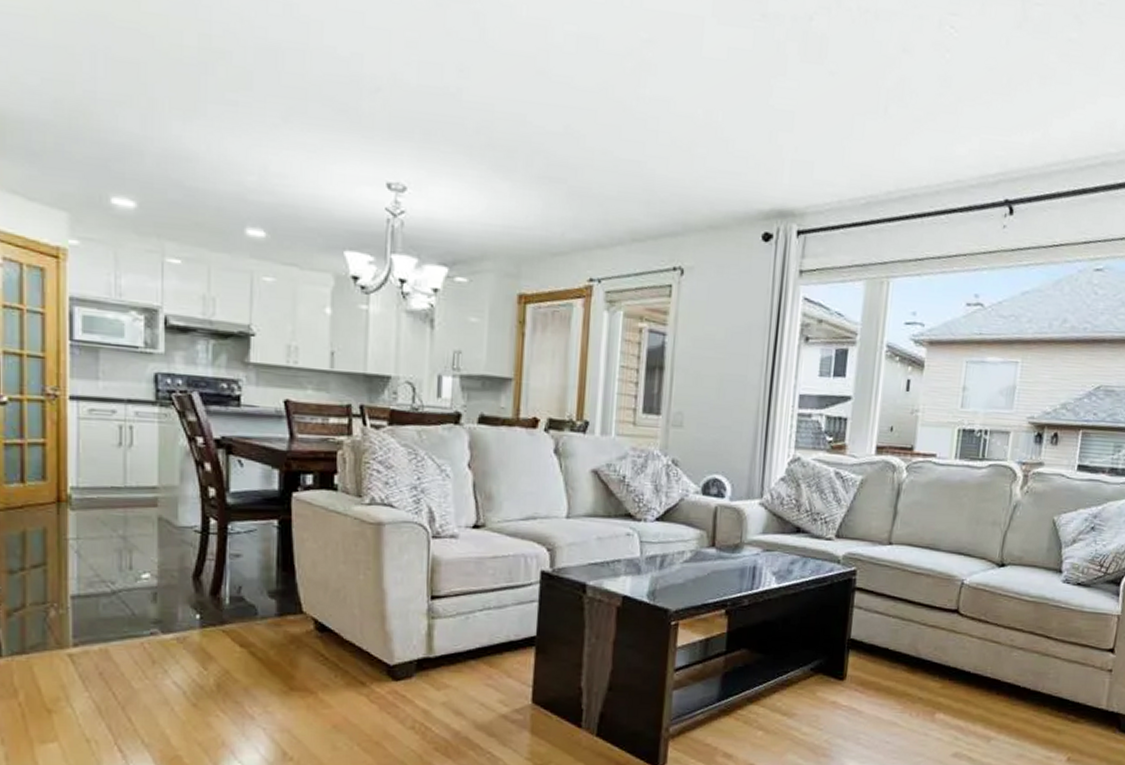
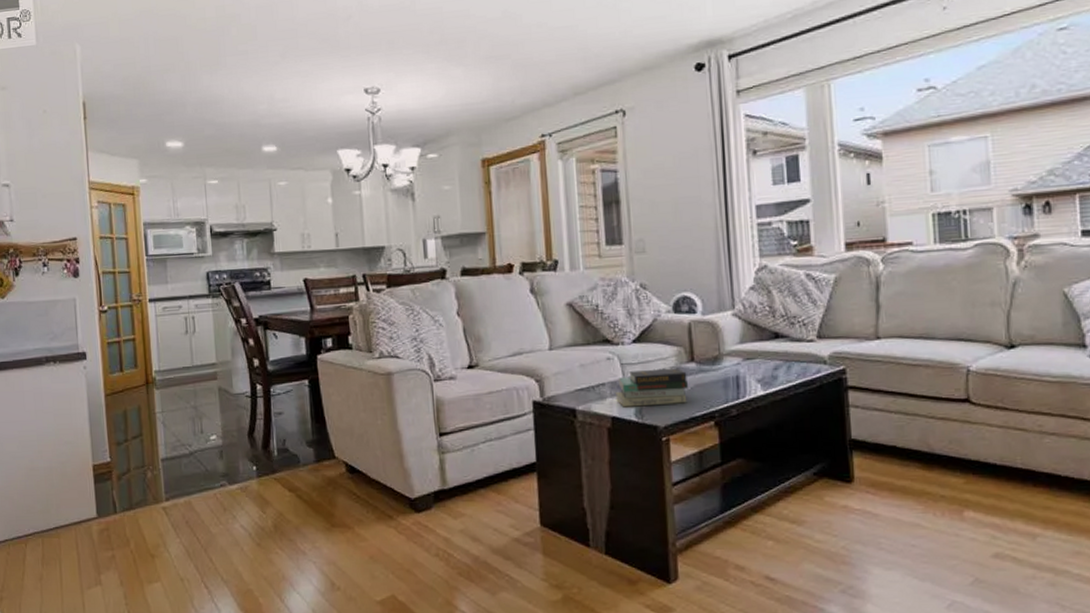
books: none [629,550,706,589] -> present [614,367,688,407]

